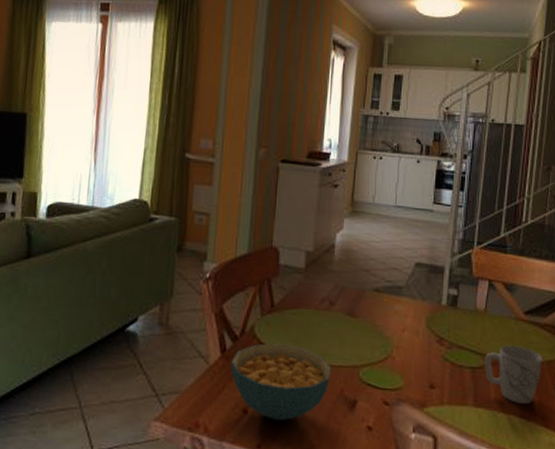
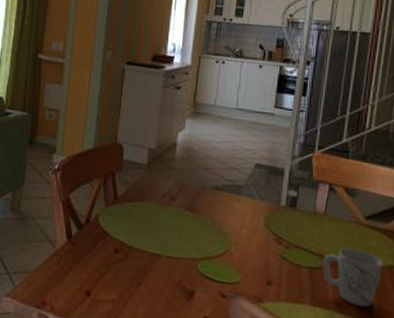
cereal bowl: present [230,343,332,420] -> none [75,232,171,305]

